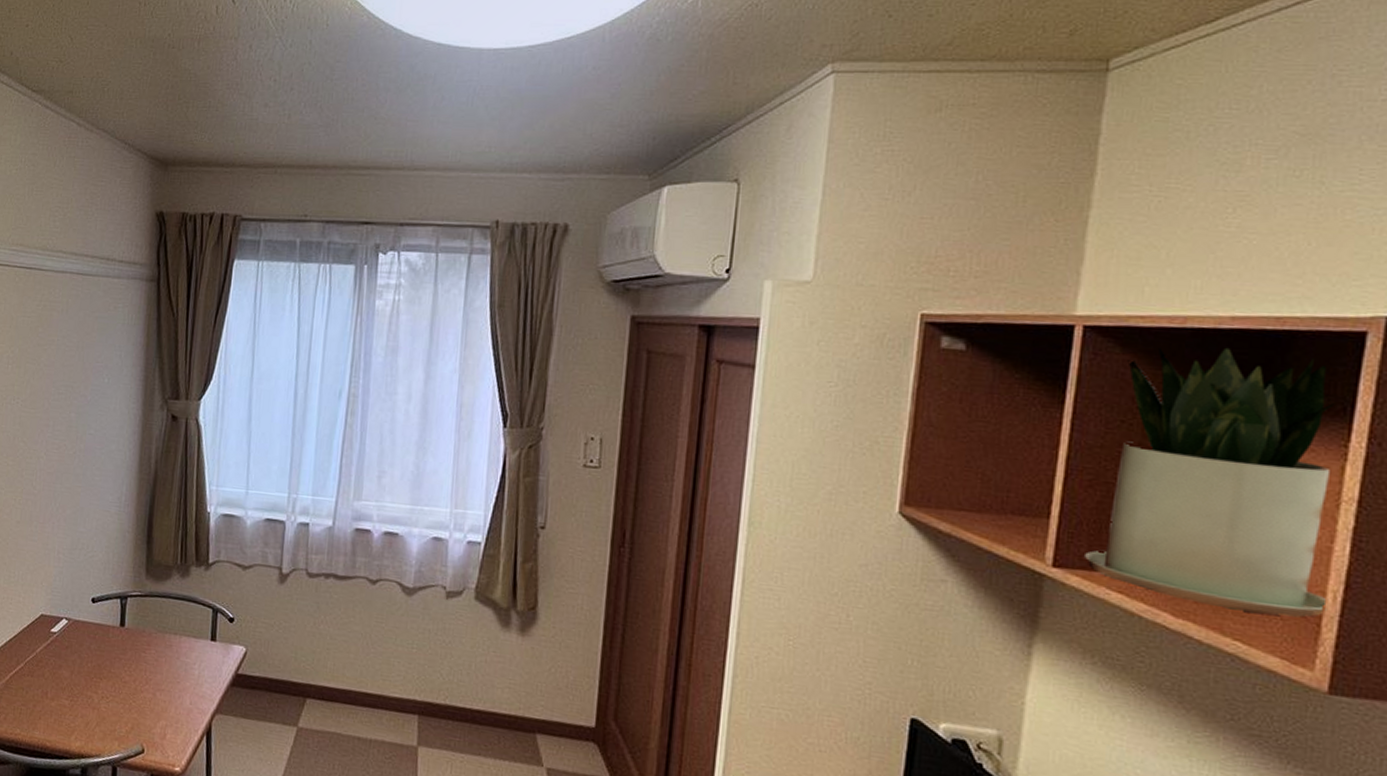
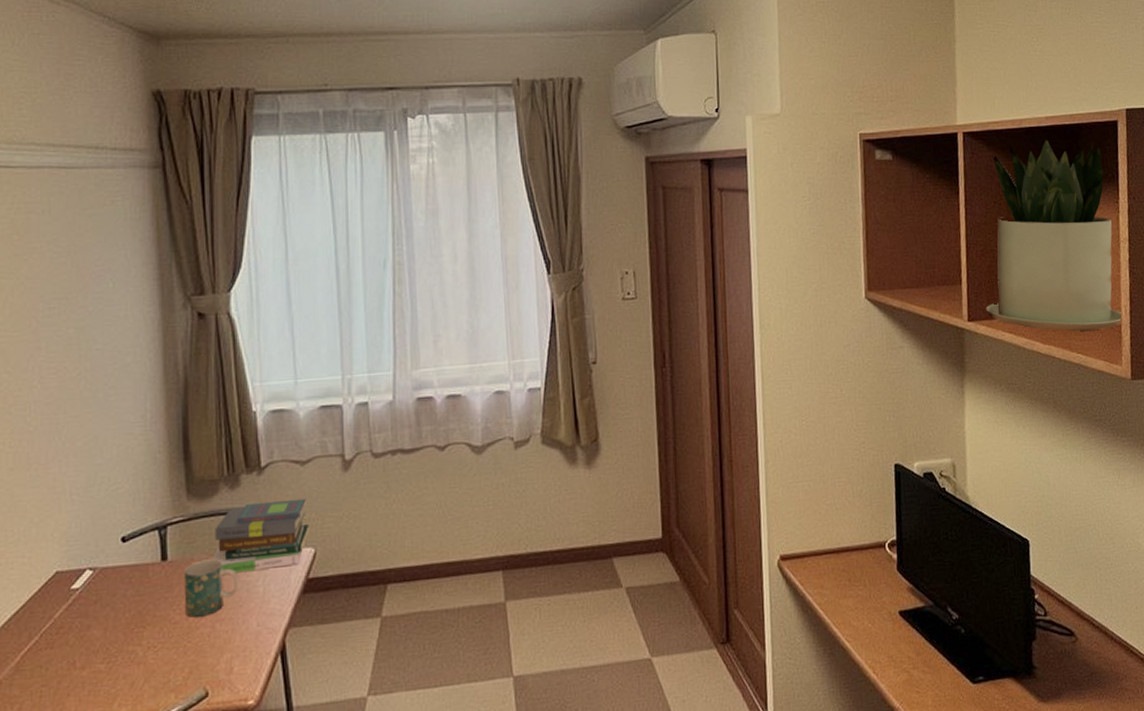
mug: none [134,633,180,684] -> present [183,559,239,618]
books: none [159,593,245,659] -> present [212,498,310,573]

